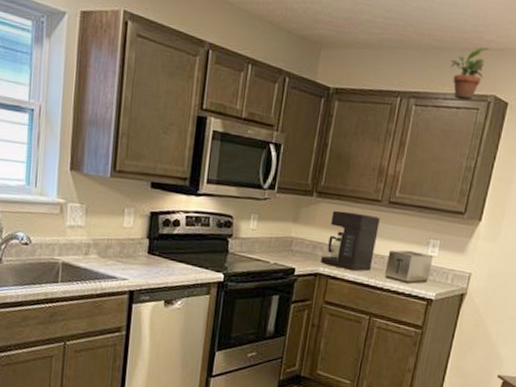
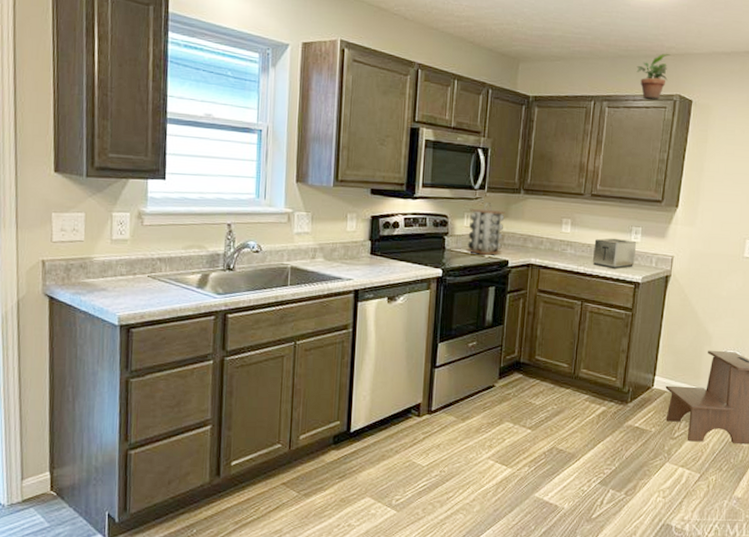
spice rack: none [250,204,295,262] -> present [466,203,505,255]
coffee maker: present [321,210,380,272] -> none [532,205,584,261]

